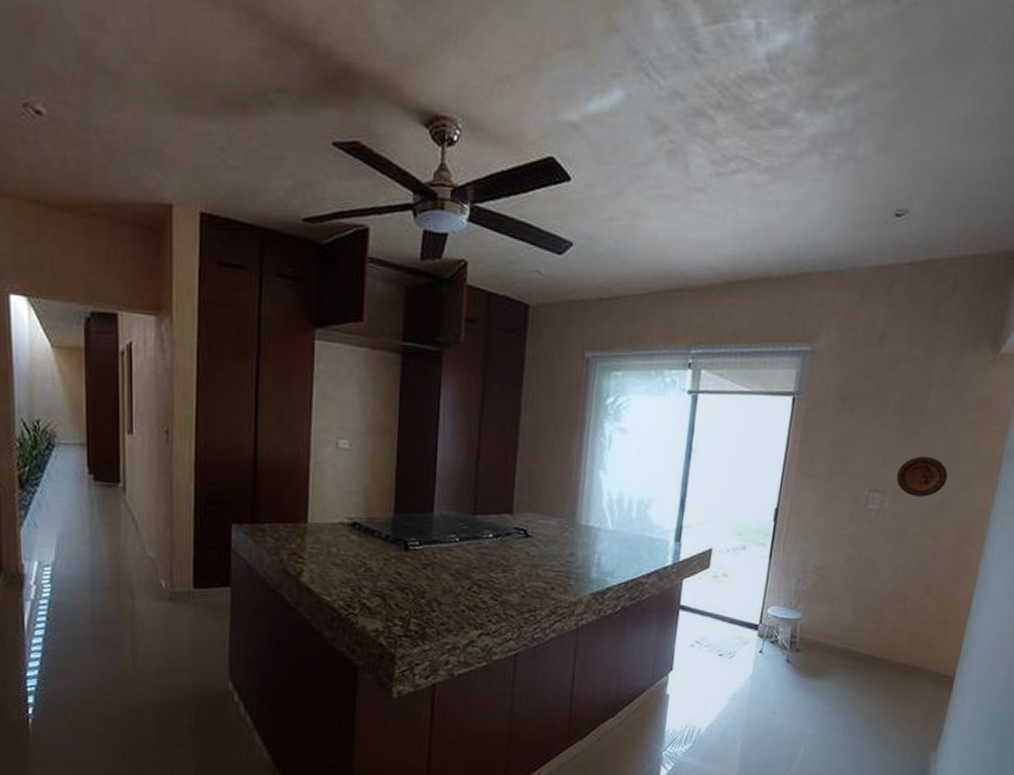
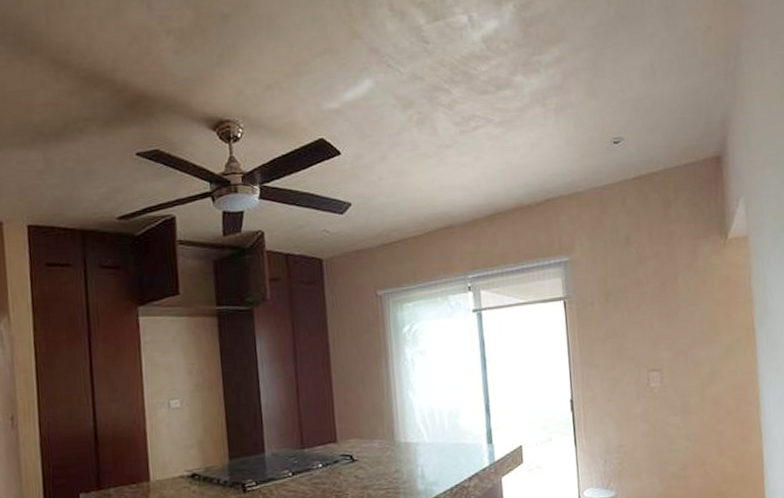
decorative plate: present [896,456,948,497] -> none [668,333,713,370]

